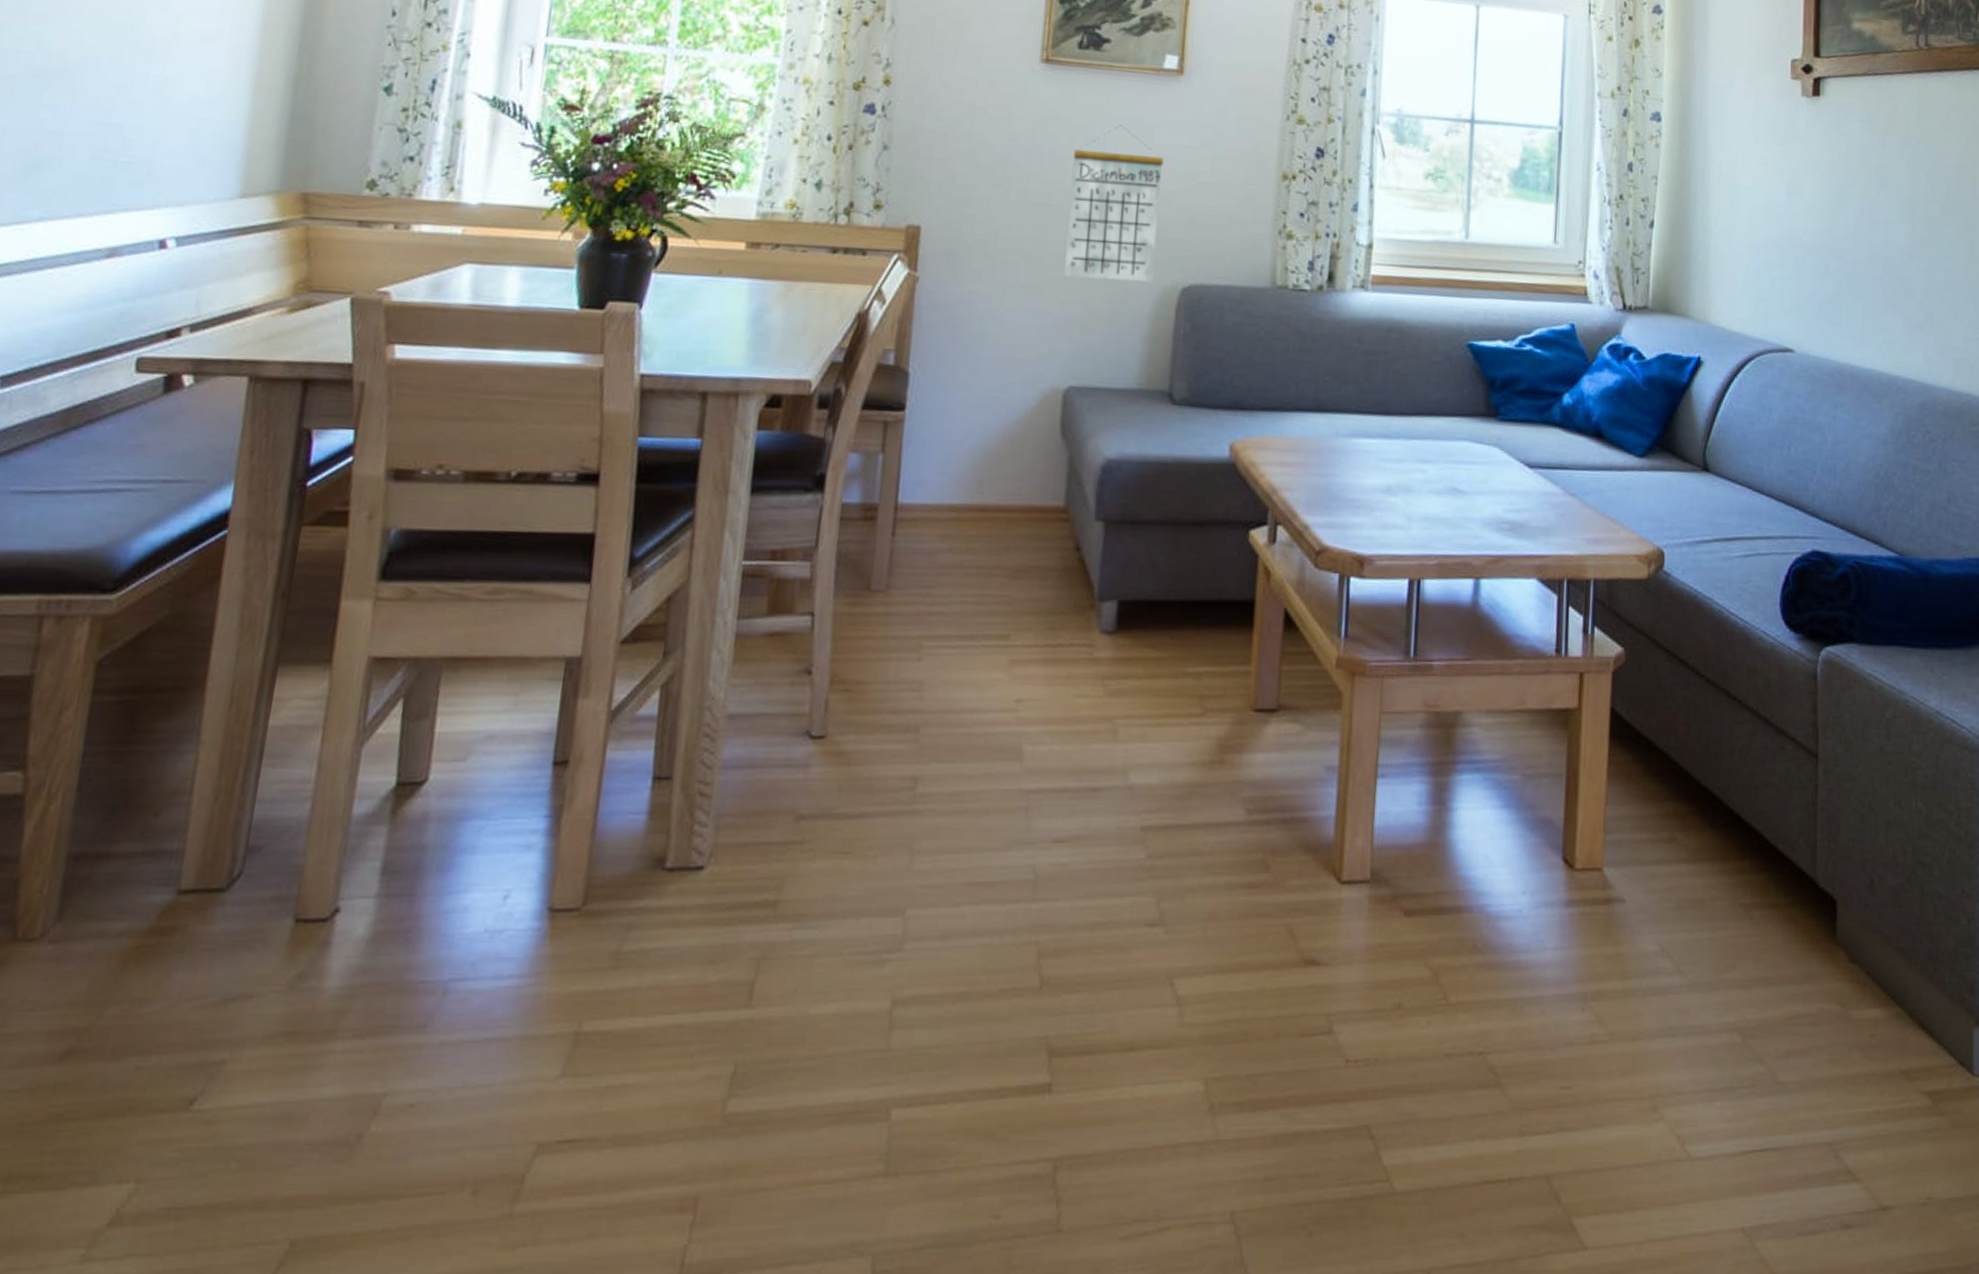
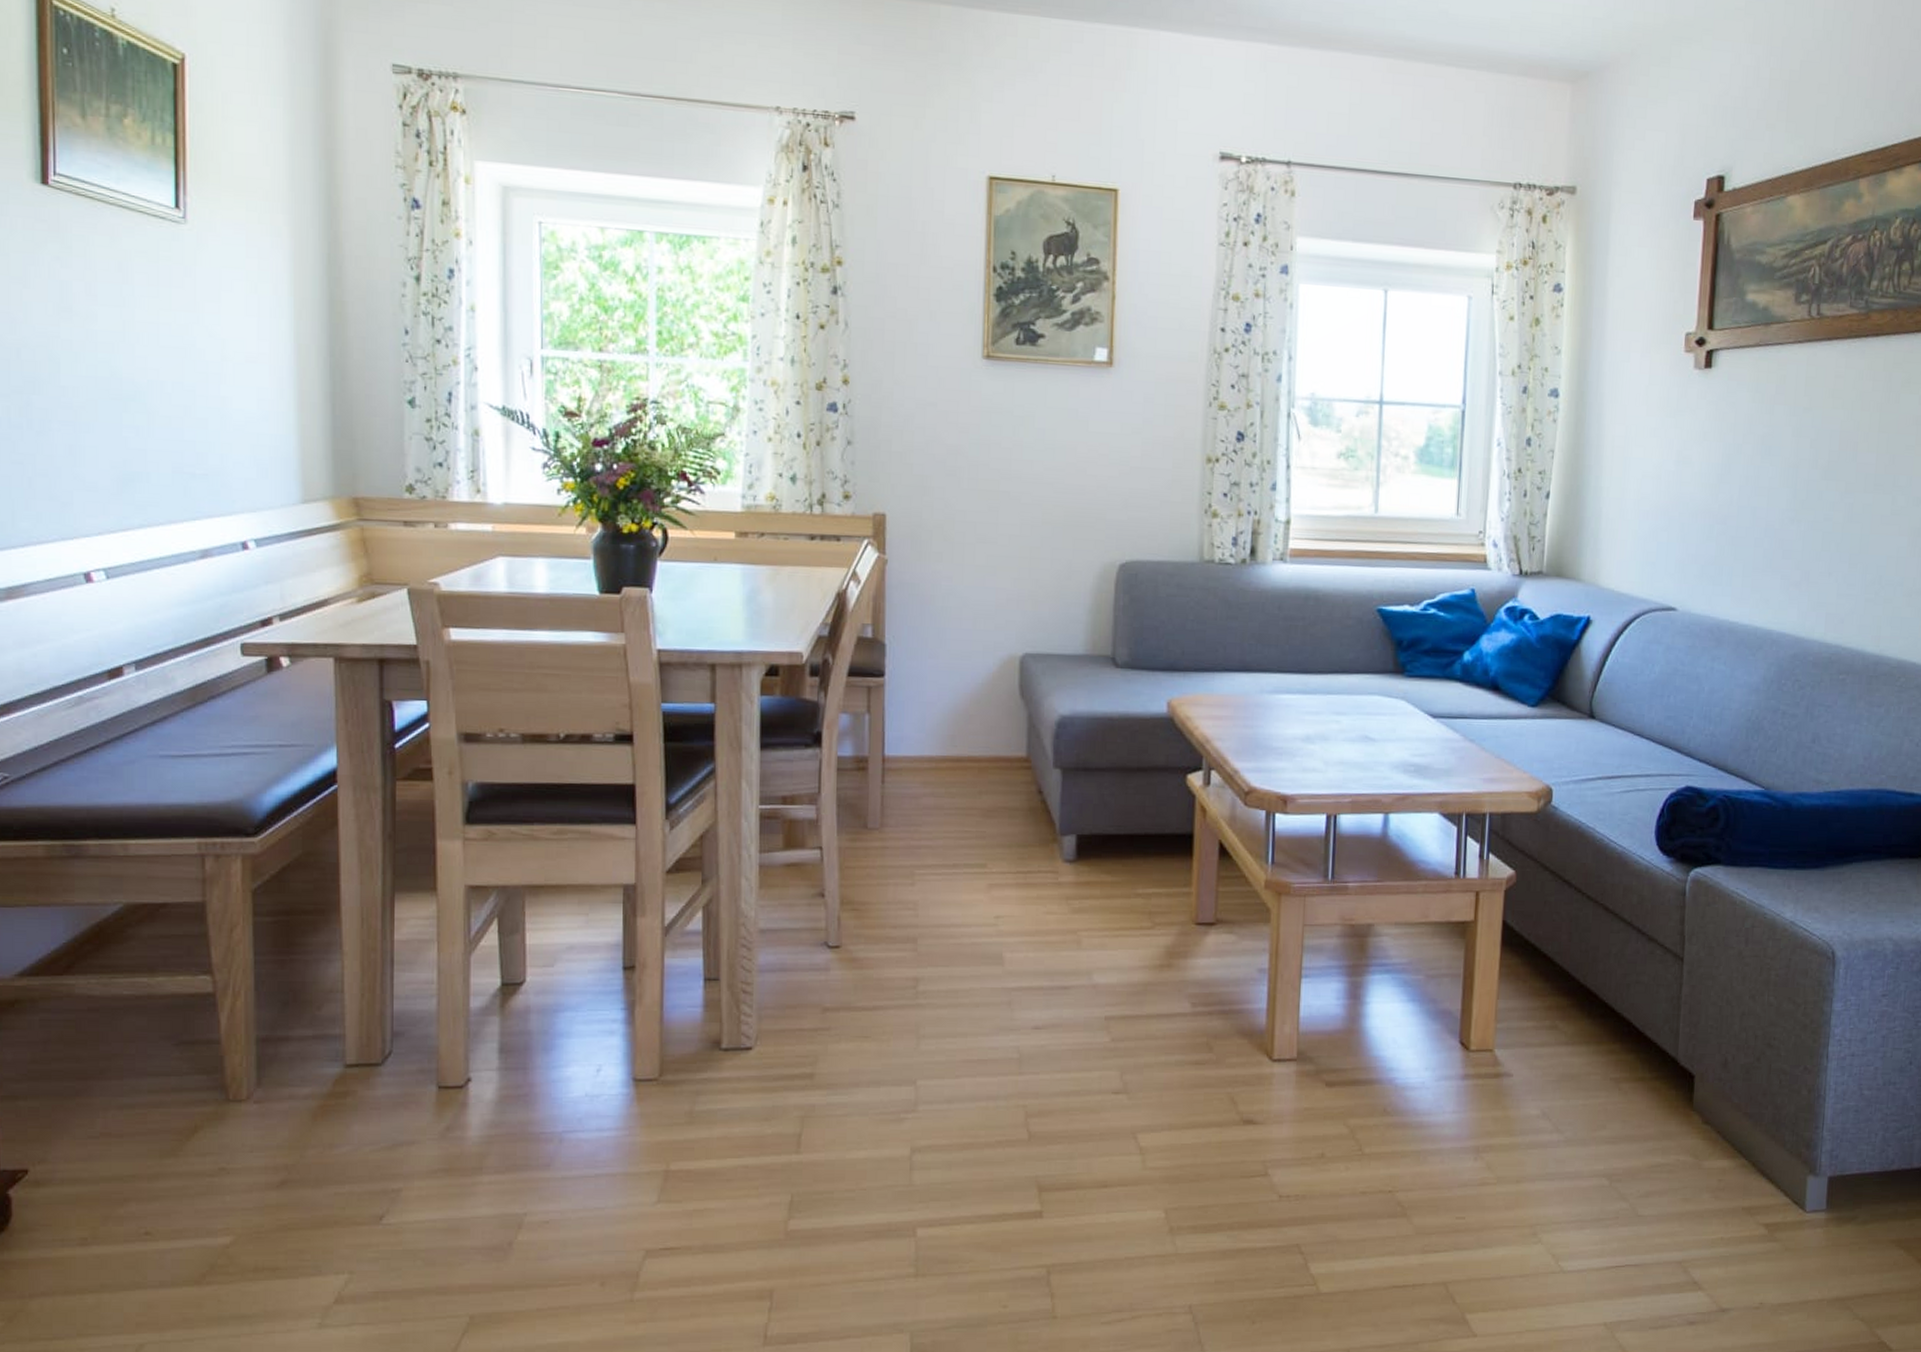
calendar: present [1064,125,1164,282] -> none [1015,415,1099,559]

